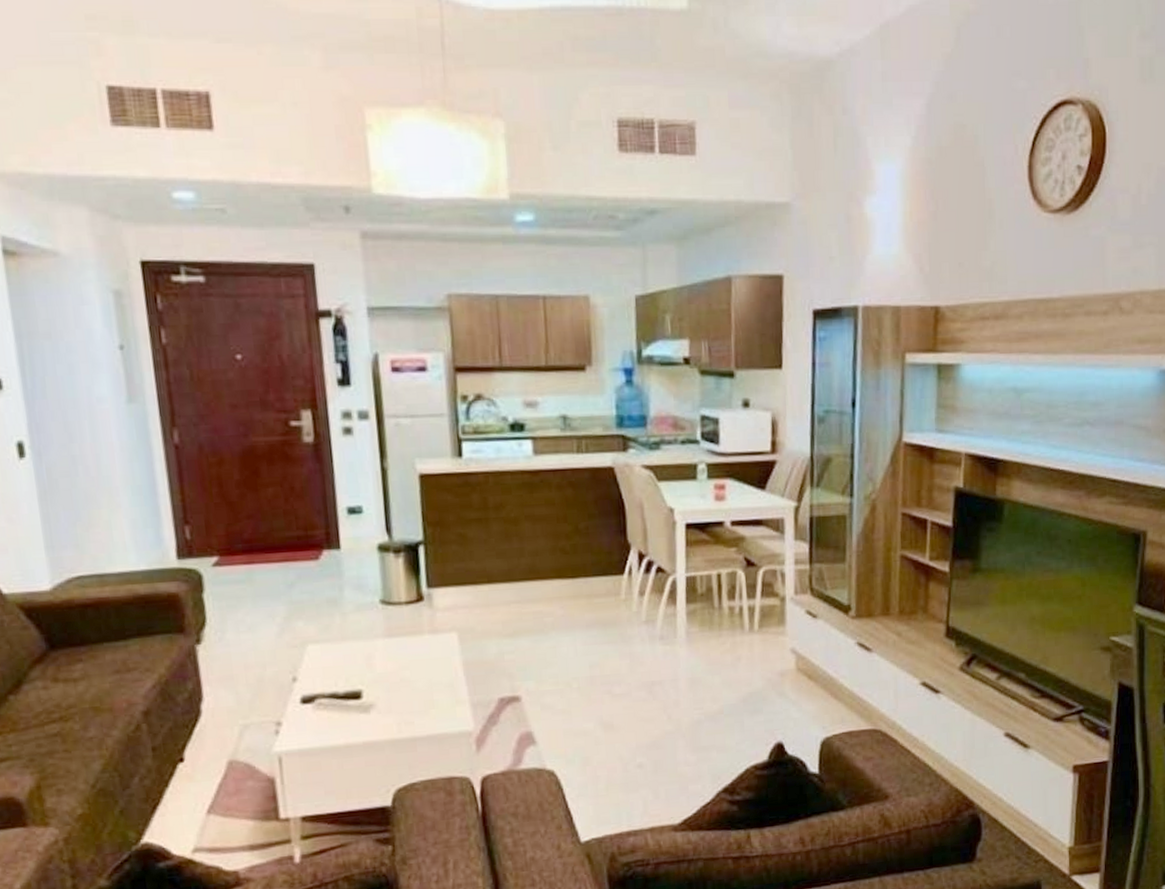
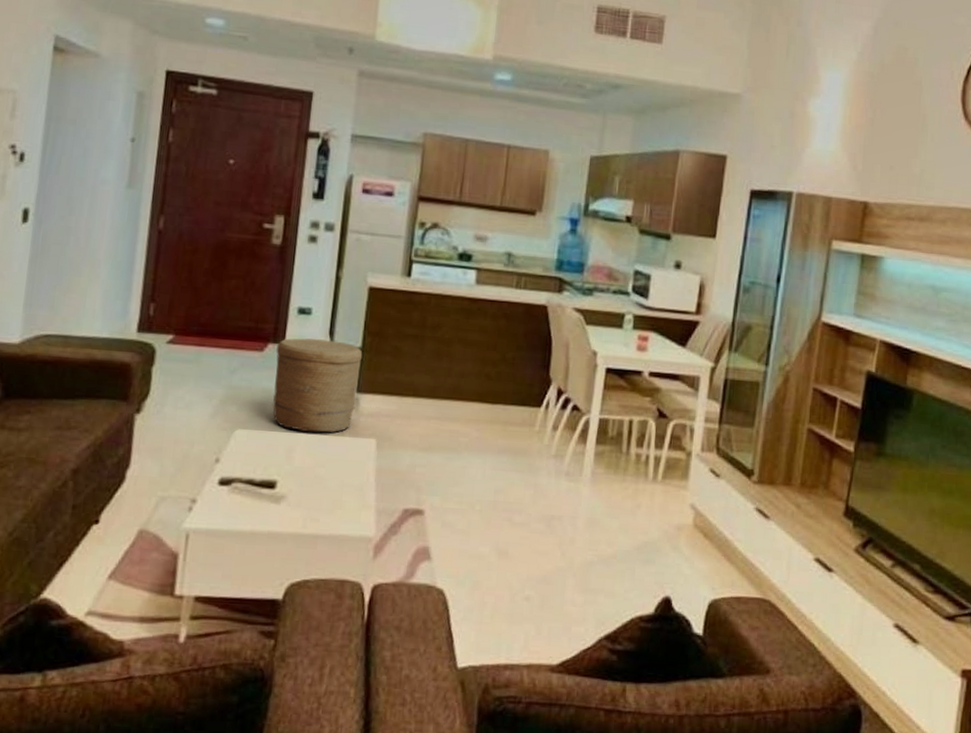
basket: none [332,537,429,636] -> present [273,338,363,433]

